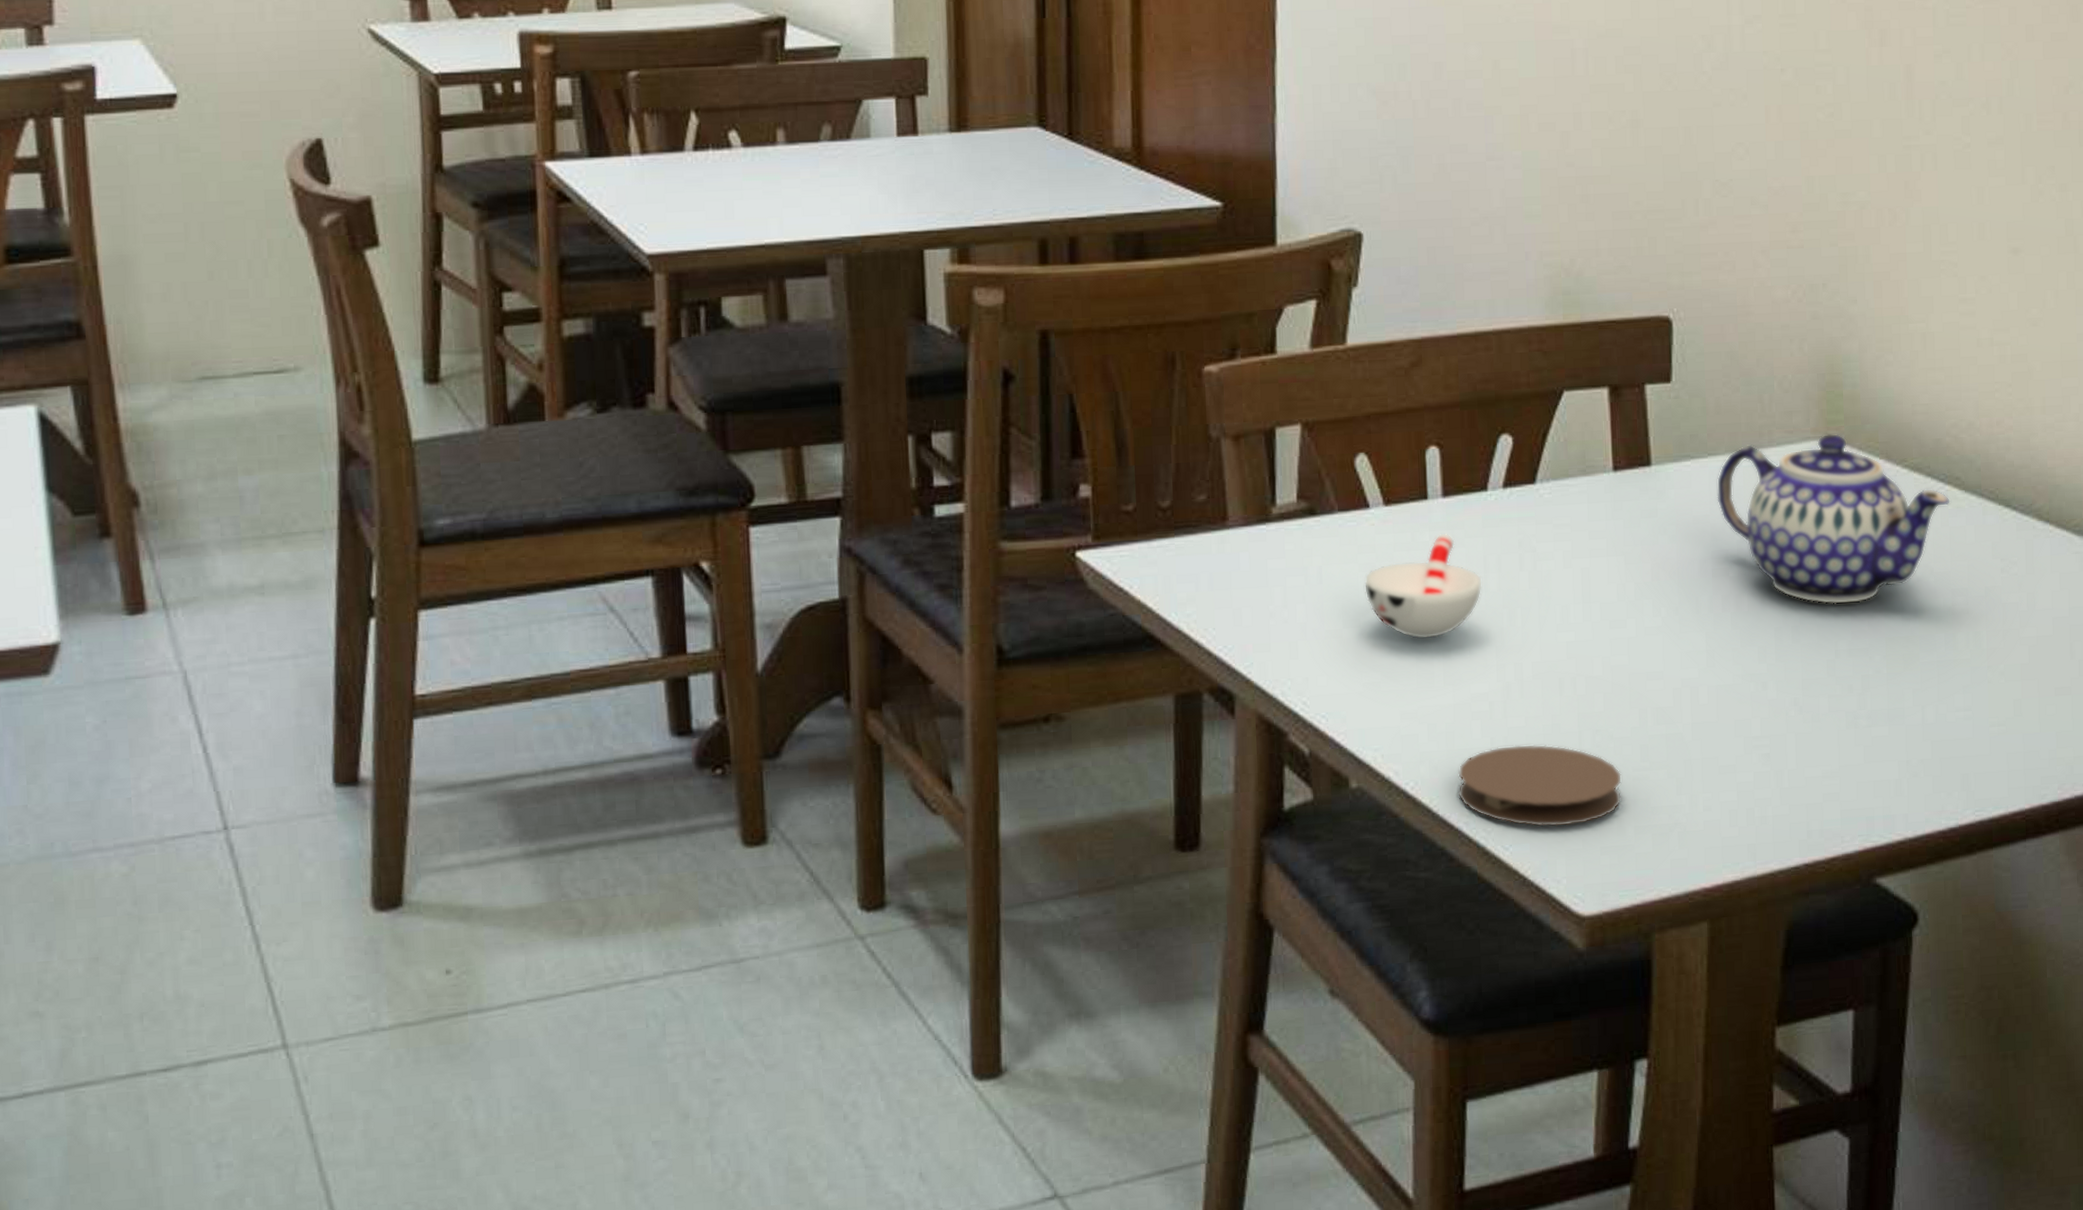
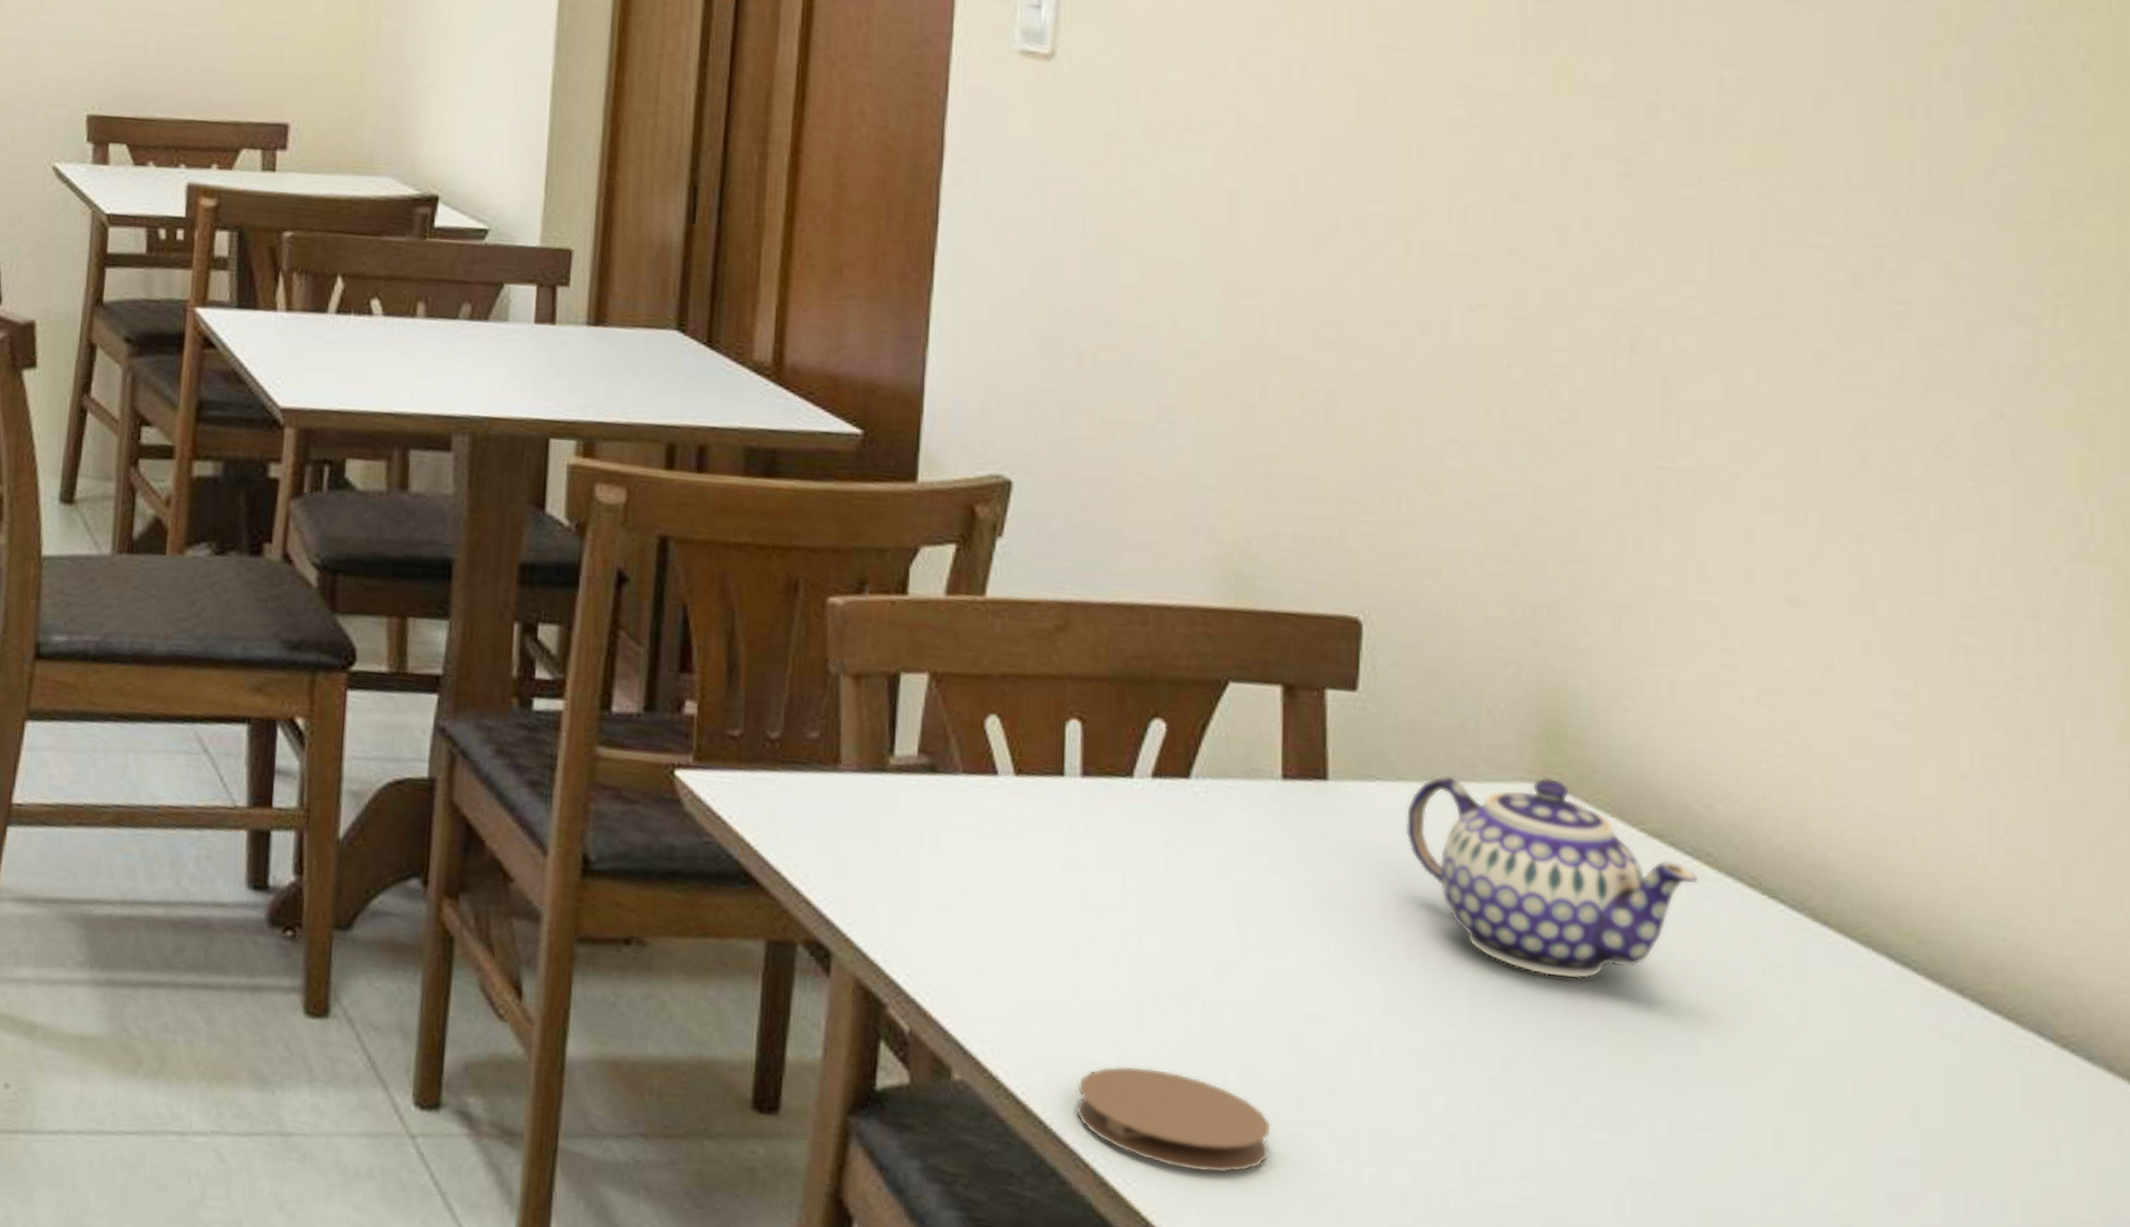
cup: present [1363,533,1483,640] -> none [984,816,1121,931]

